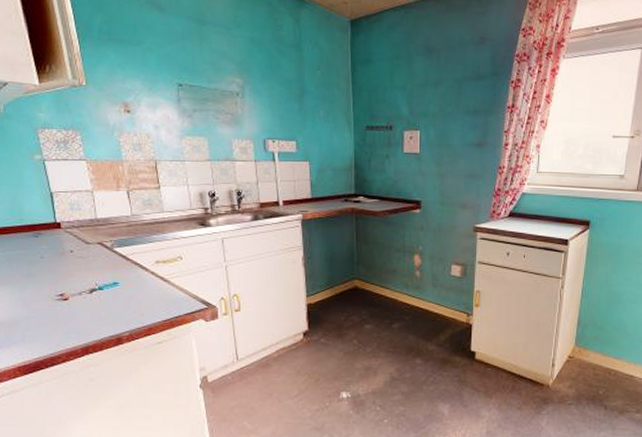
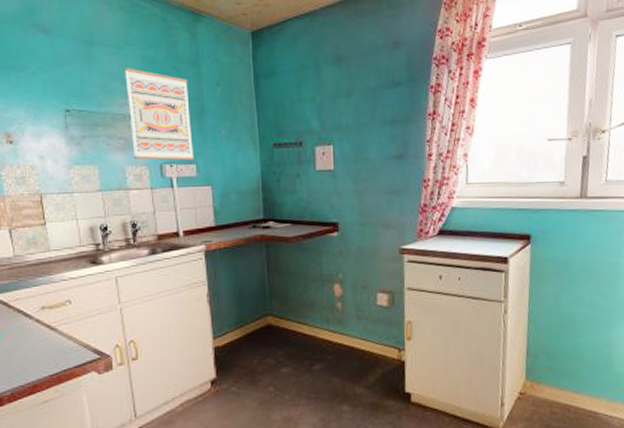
wall art: none [232,48,295,138] -> present [124,68,195,161]

